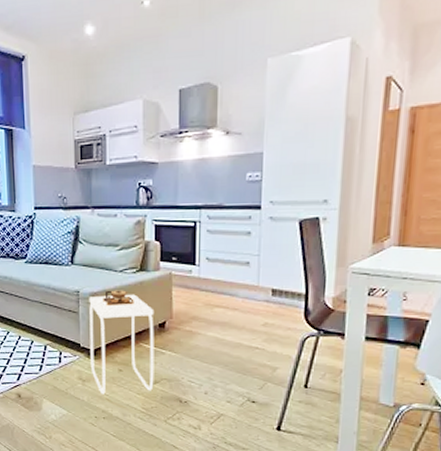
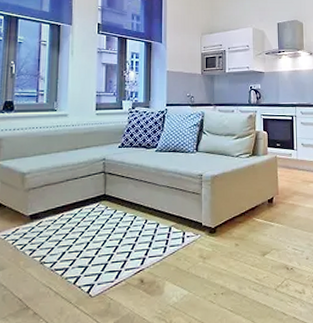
side table: present [89,290,154,394] -> none [211,172,265,270]

